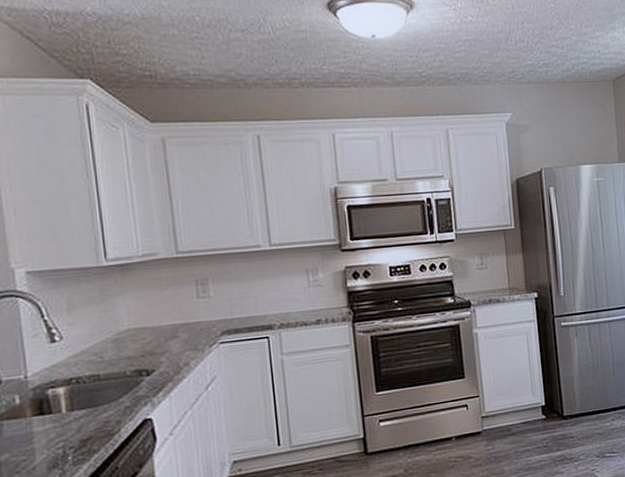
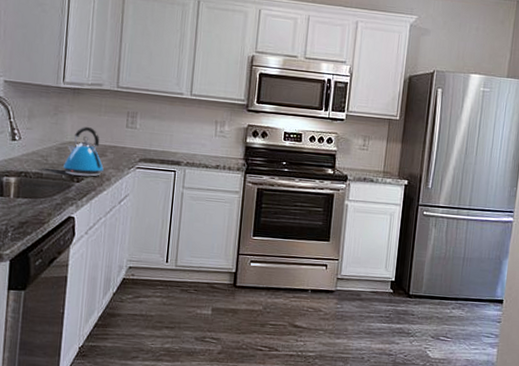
kettle: none [125,307,178,369] -> present [63,127,104,177]

